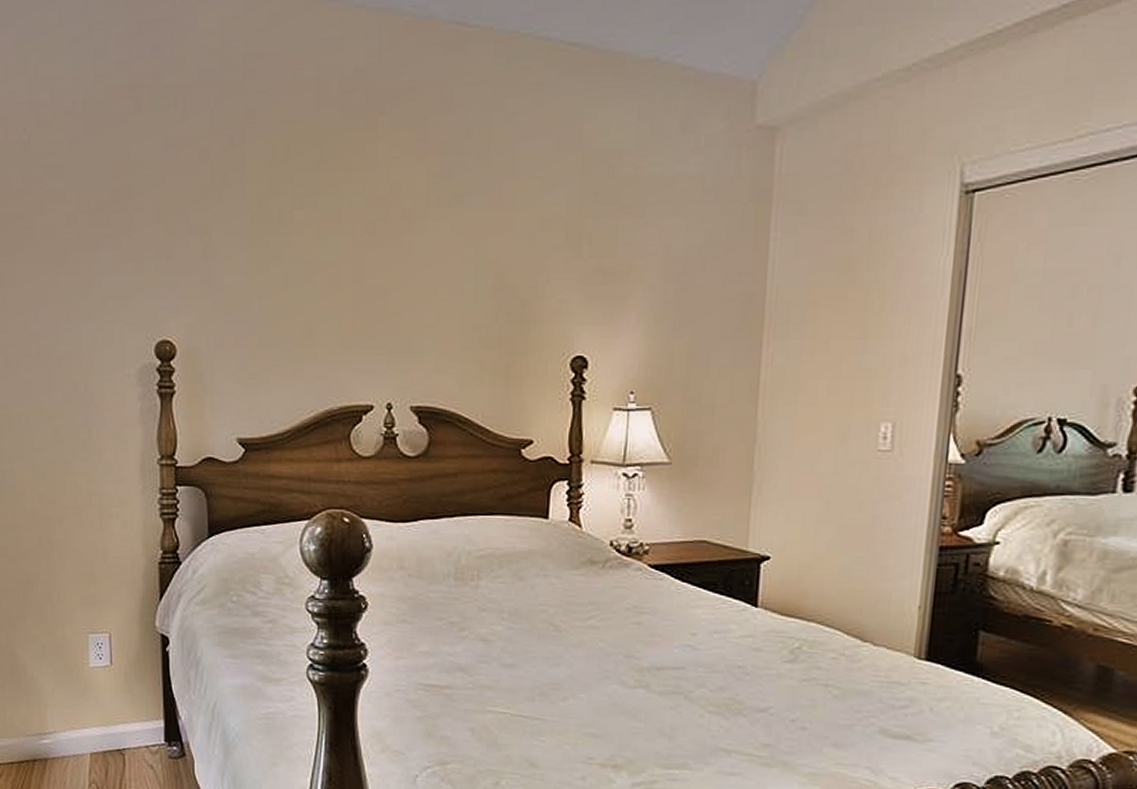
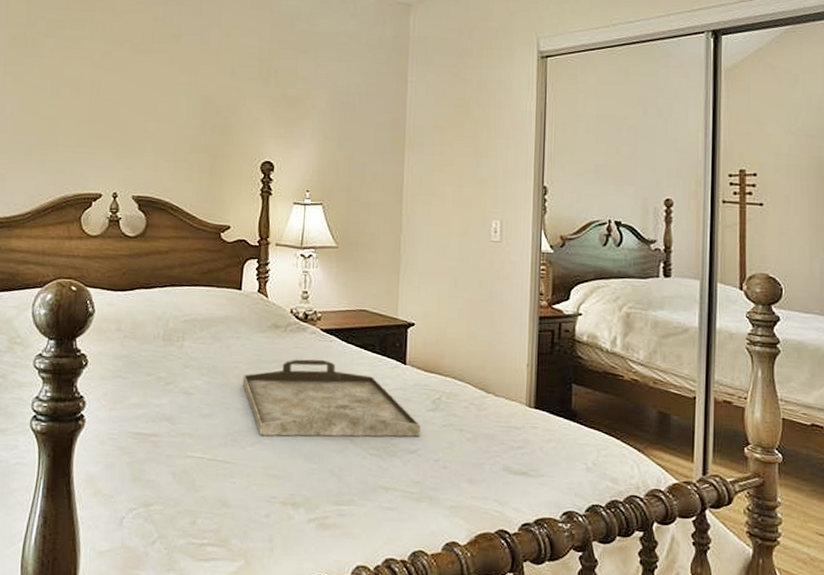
serving tray: none [551,600,774,693] -> present [242,359,421,437]

